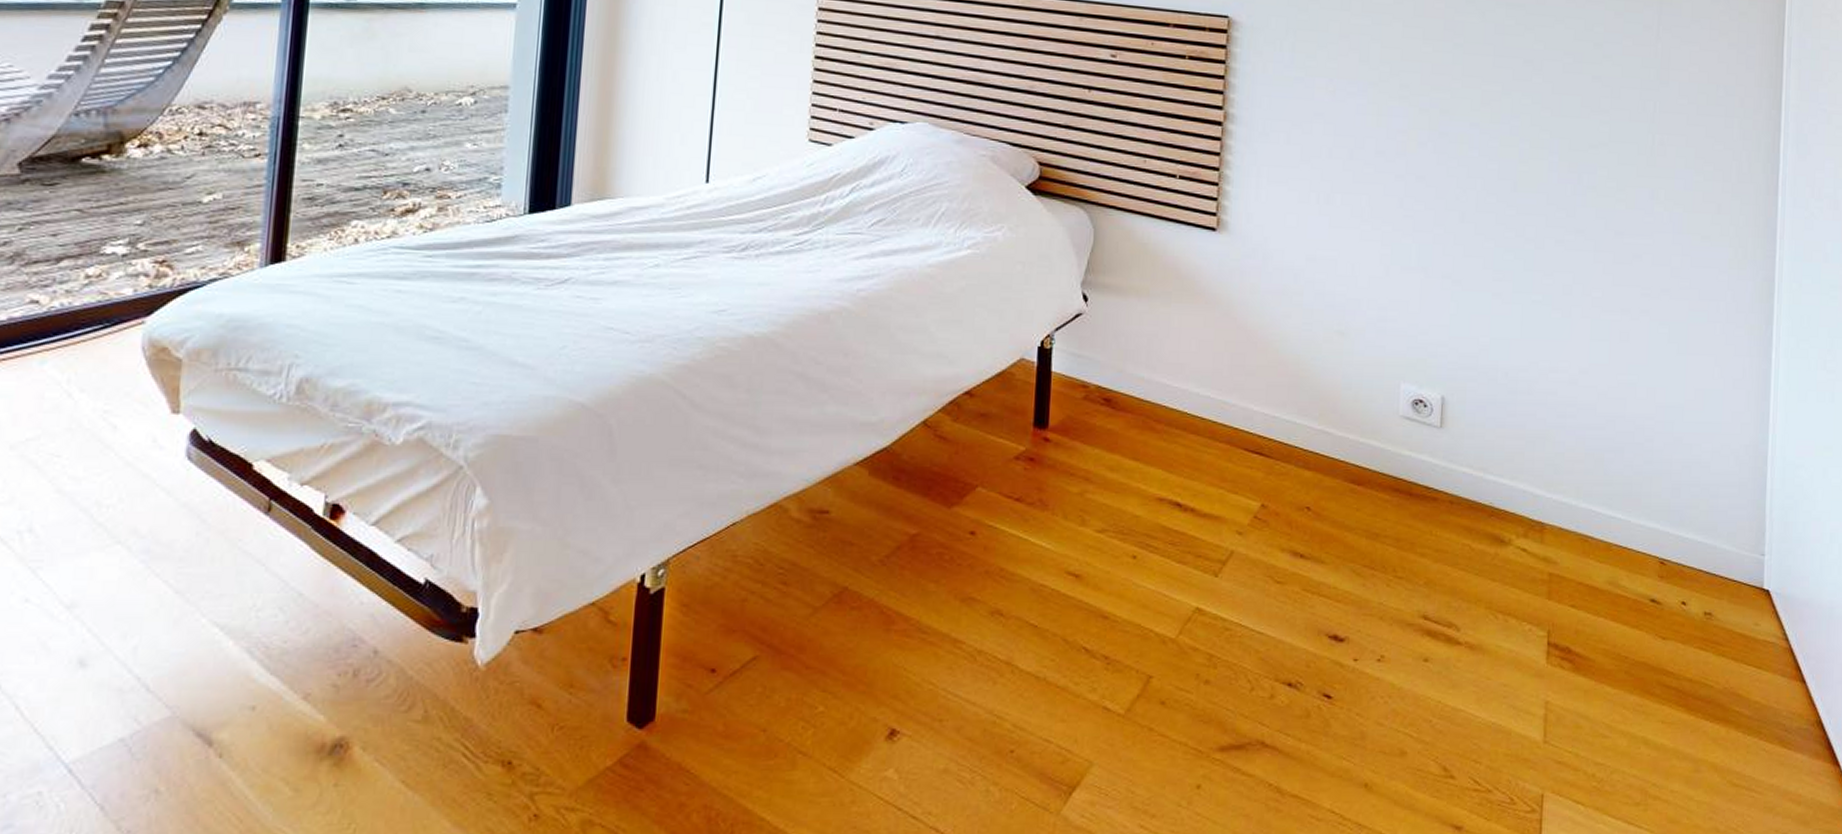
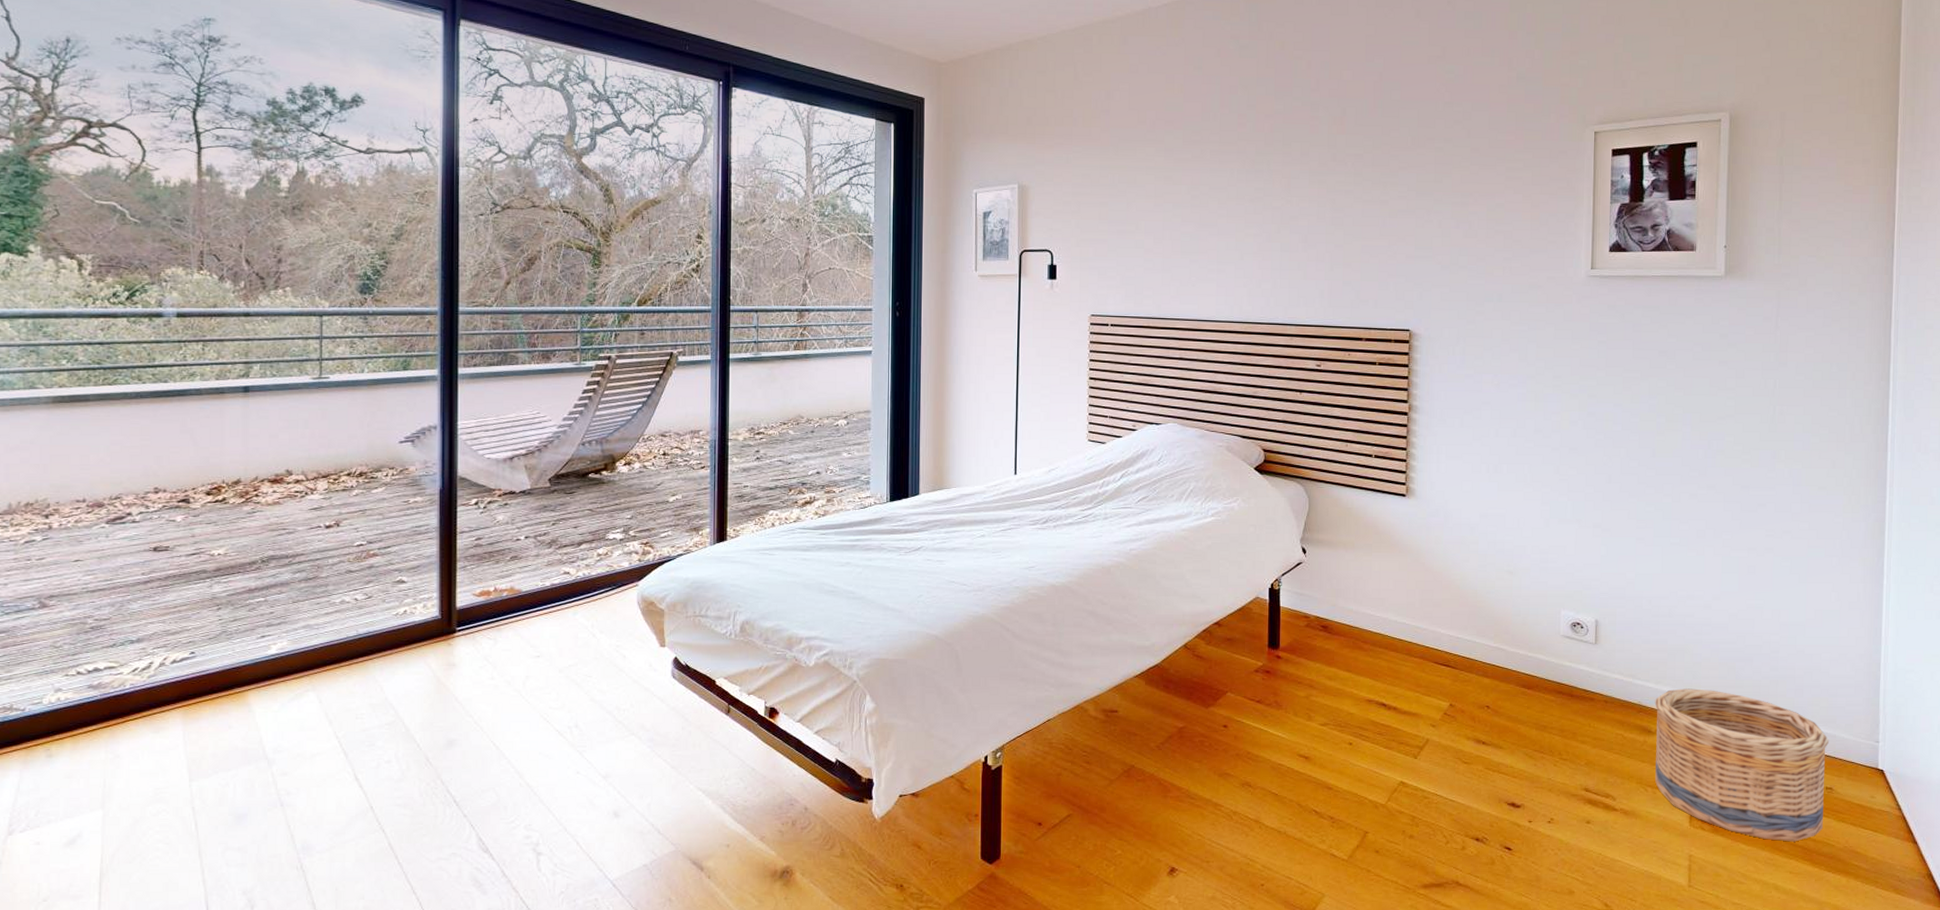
basket: none [1507,486,1709,683] -> present [1654,688,1830,842]

